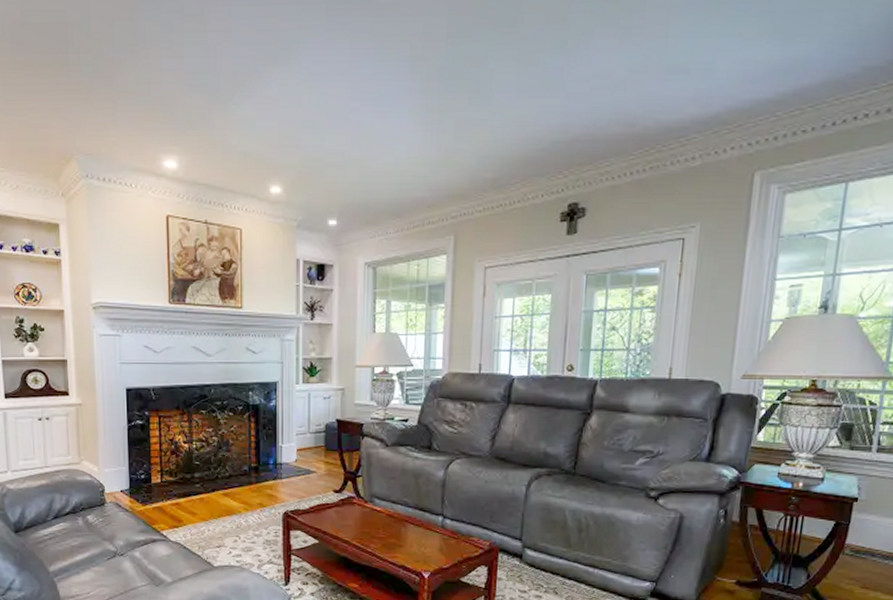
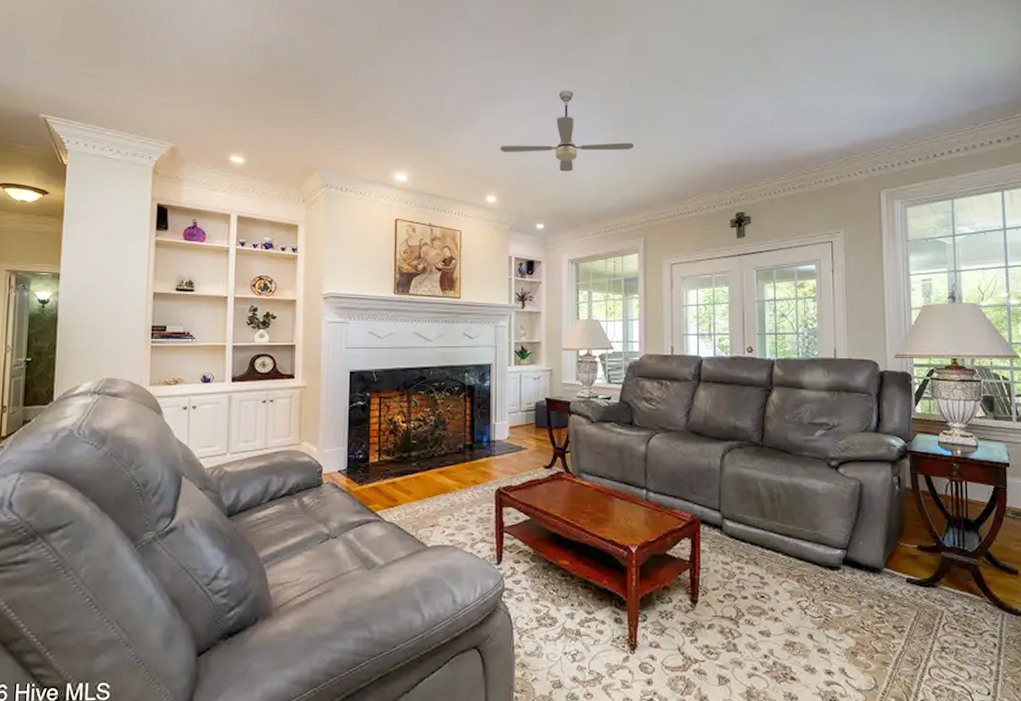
ceiling fan: none [285,45,449,154] -> present [500,90,635,172]

